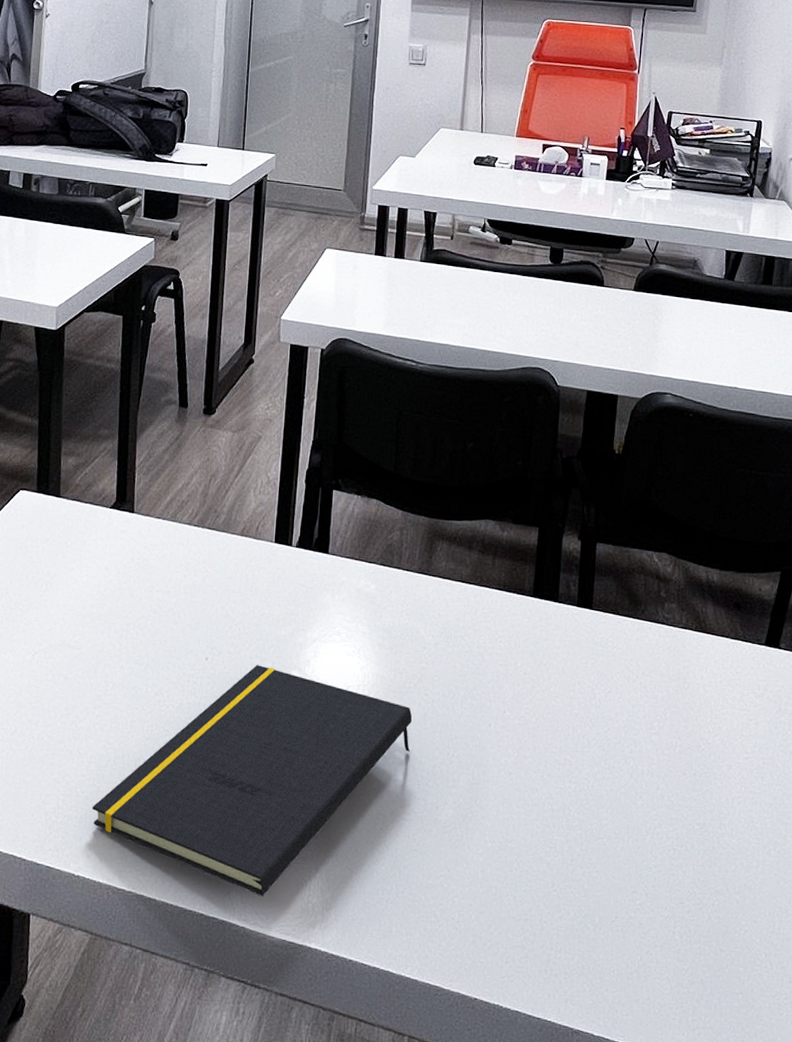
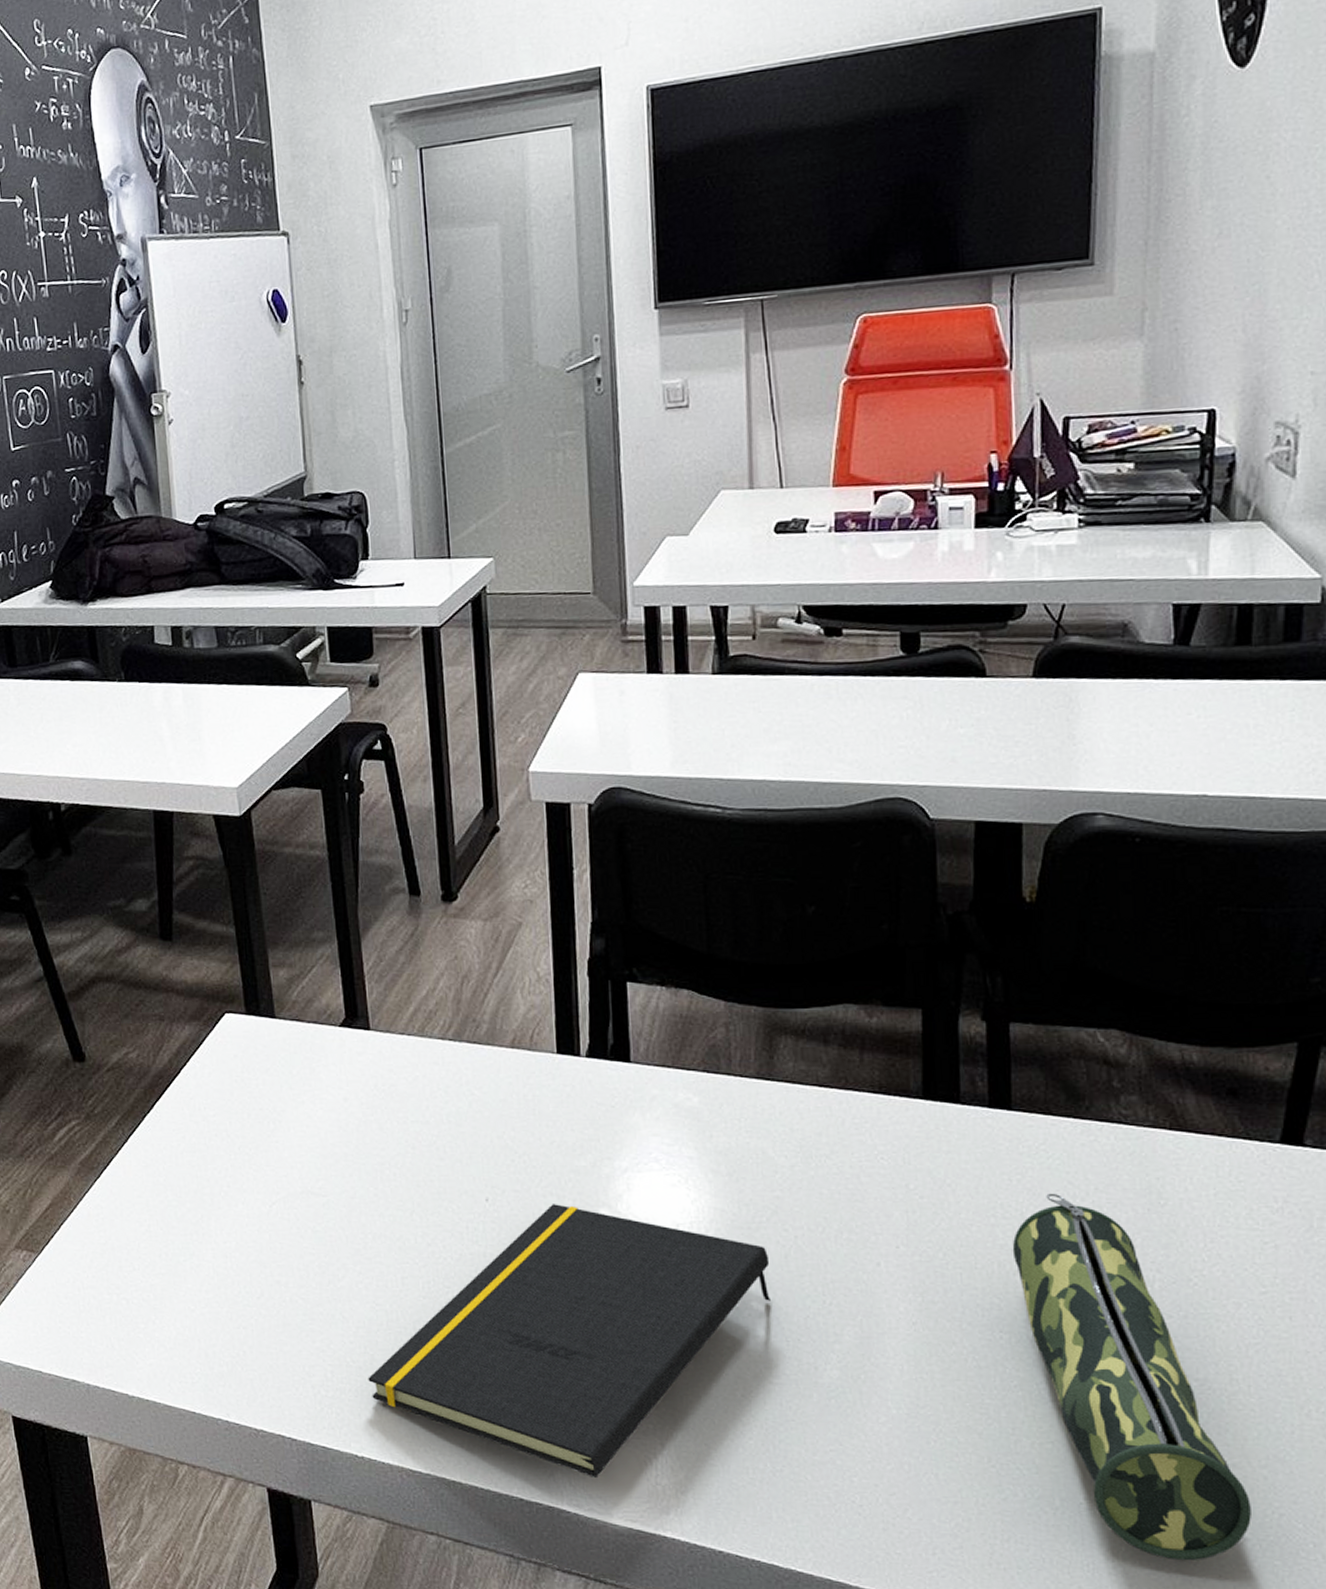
pencil case: none [583,674,727,967] -> present [1012,1193,1251,1560]

